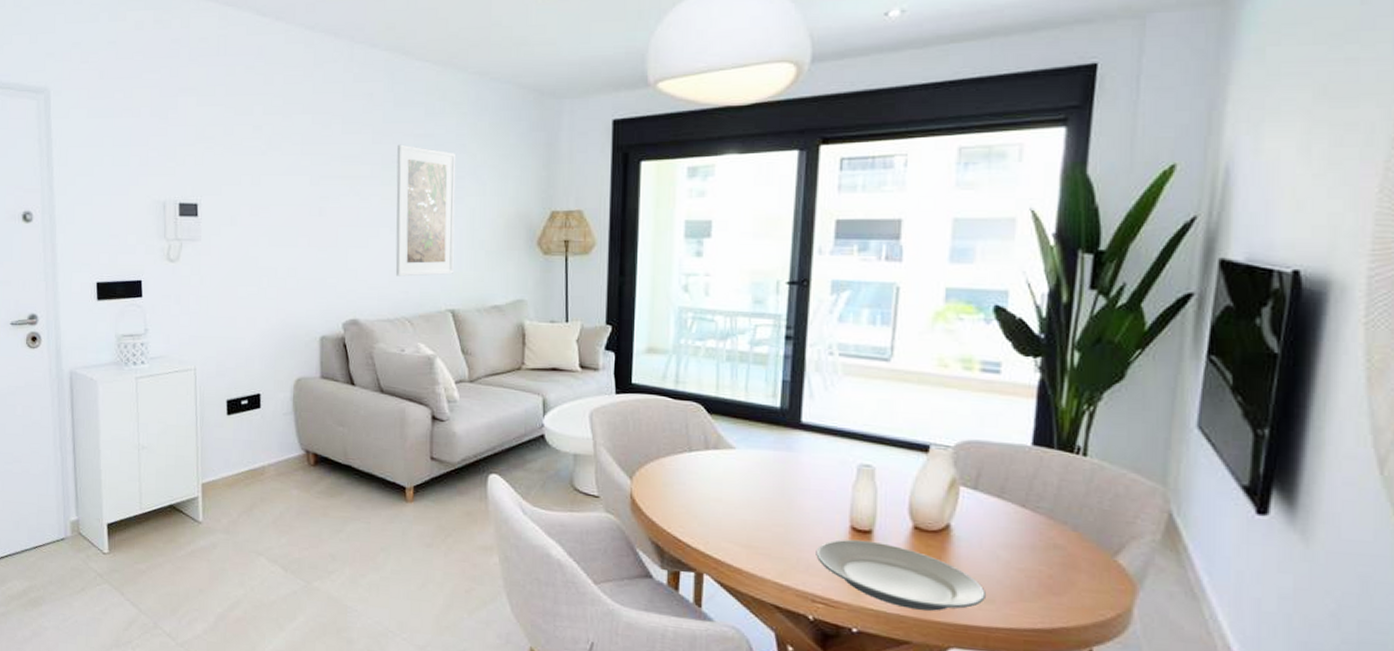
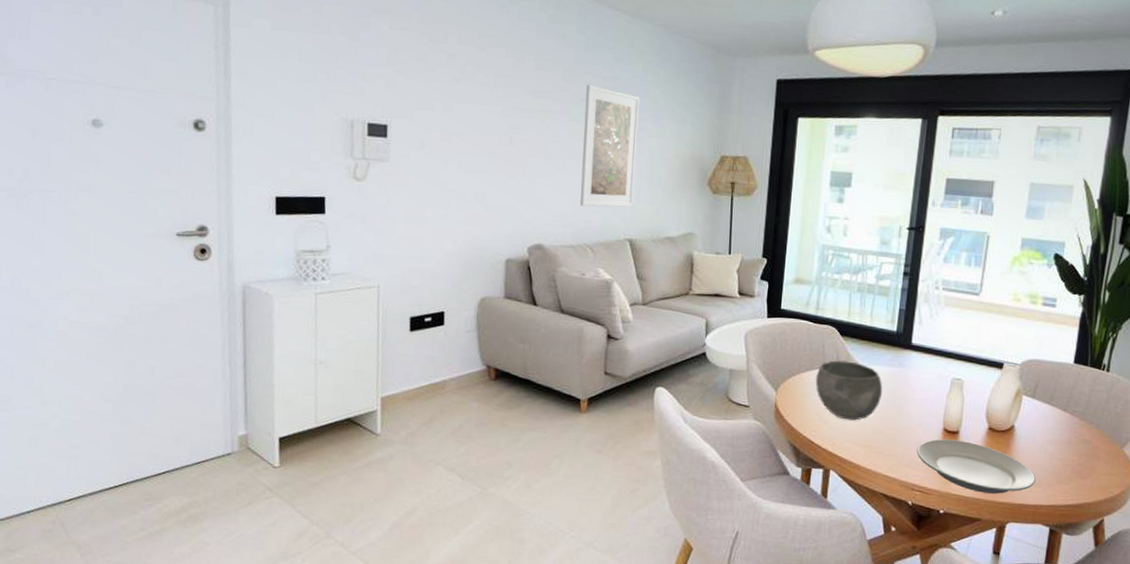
bowl: none [679,443,766,515] -> present [815,360,883,421]

